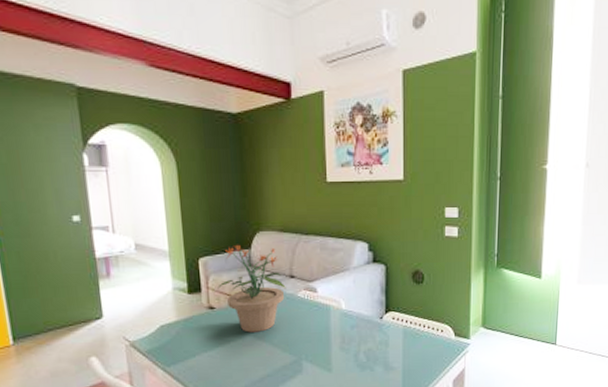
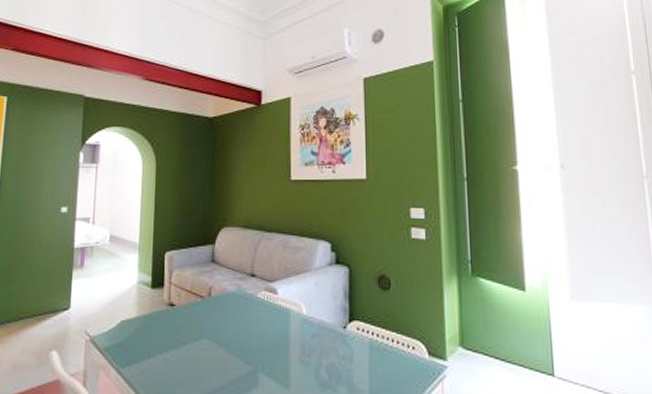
potted plant: present [217,245,286,333] -> none [180,240,246,335]

